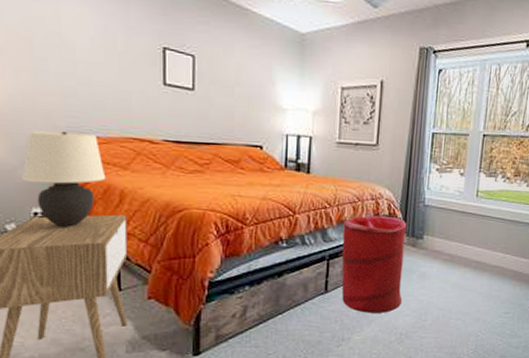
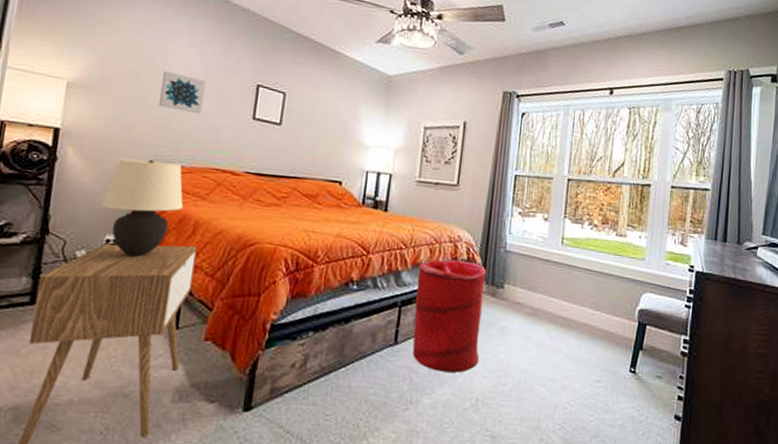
wall art: none [59,34,108,82] -> present [158,70,206,115]

